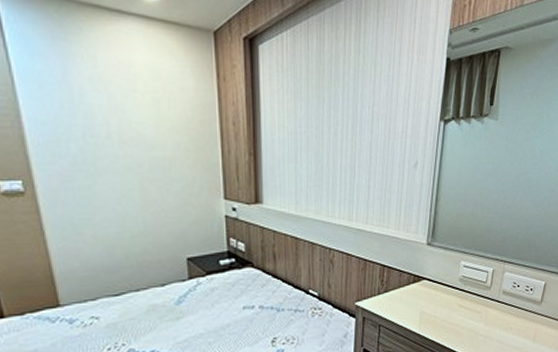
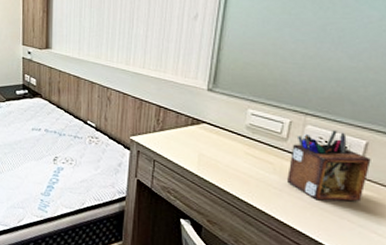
desk organizer: none [491,275,547,341] -> present [287,130,371,202]

